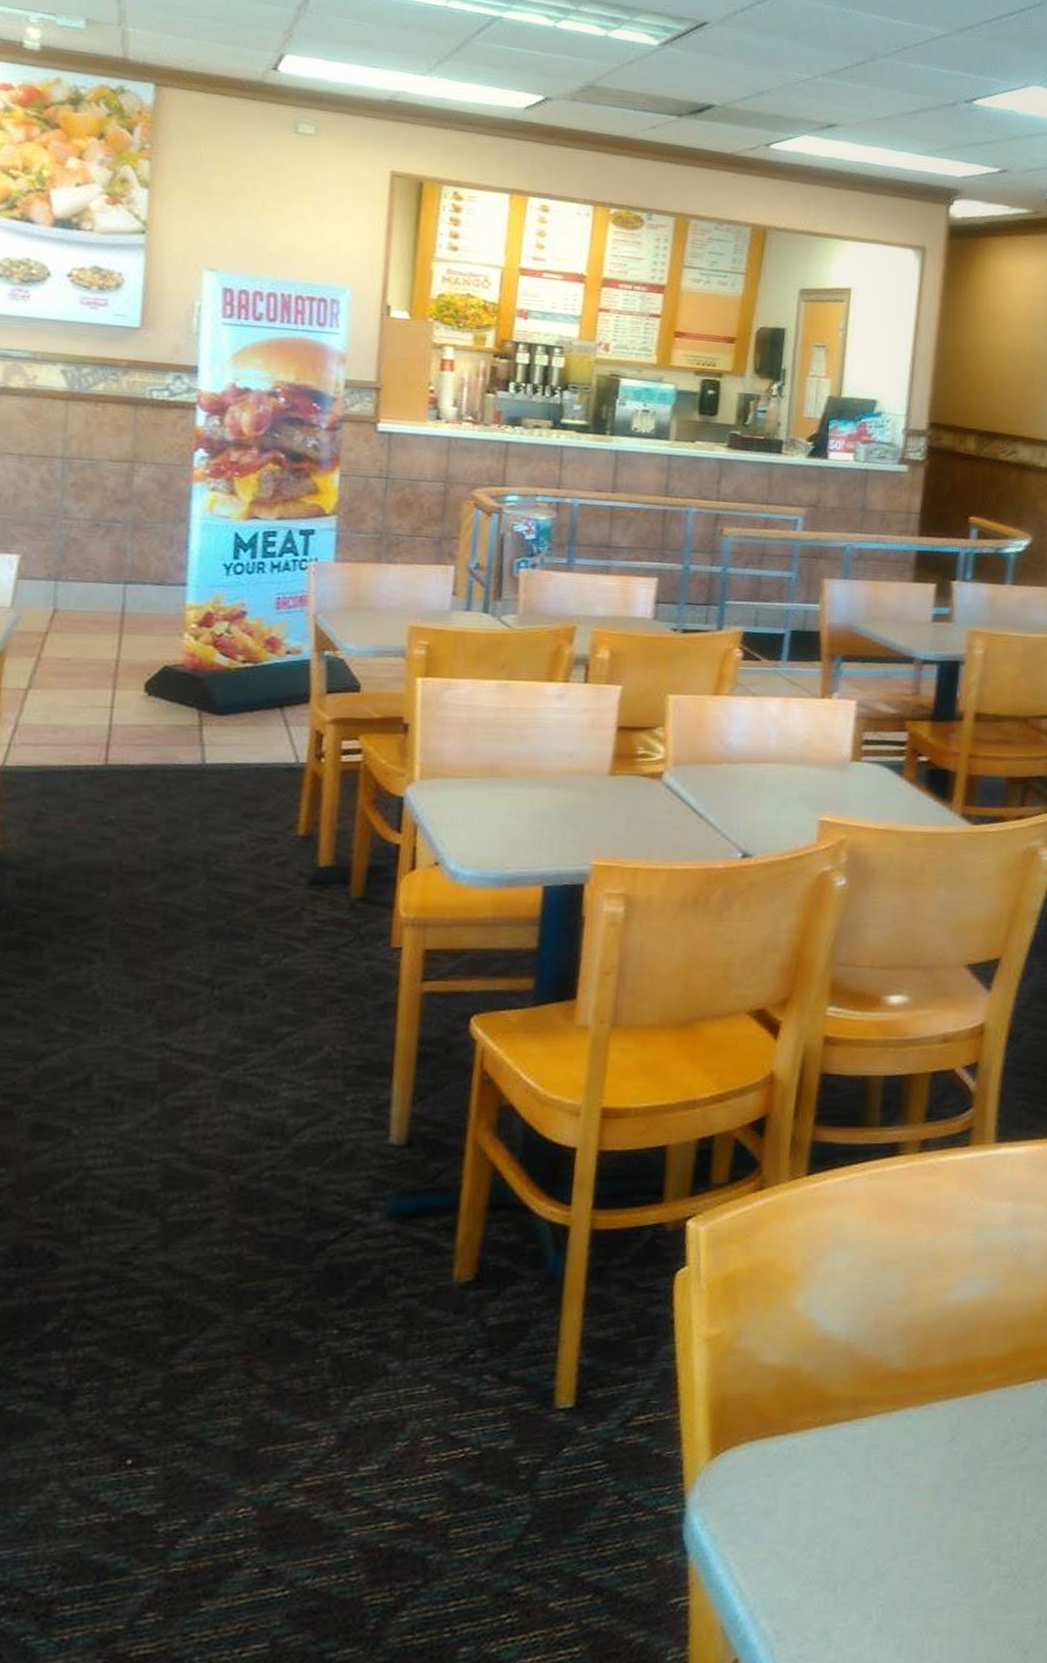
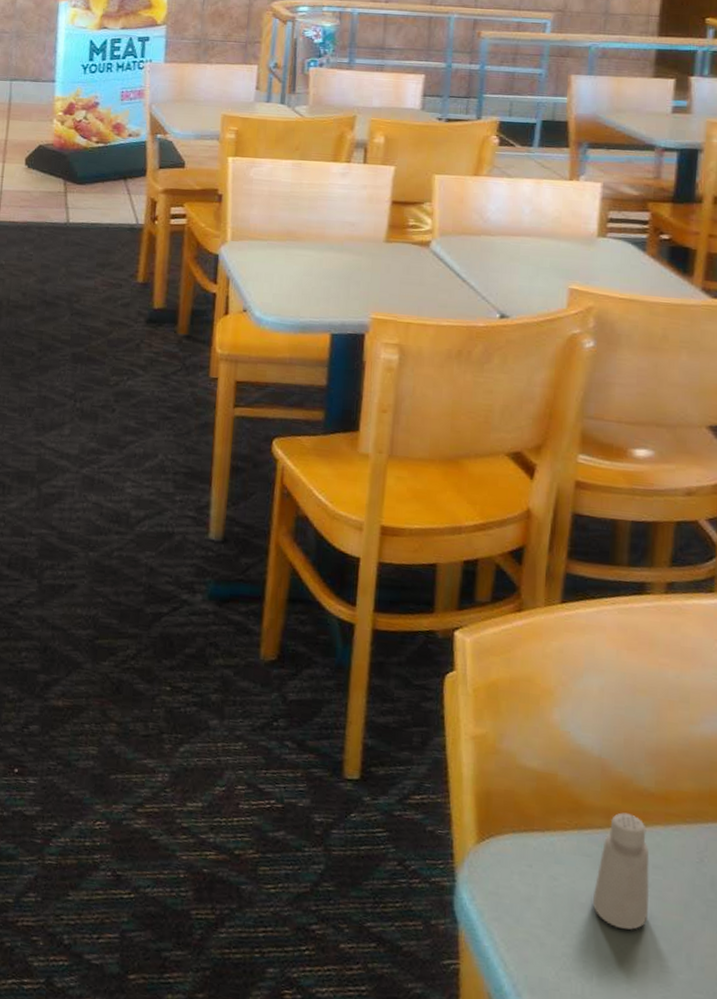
saltshaker: none [837,1399,899,1527] -> present [592,812,650,930]

